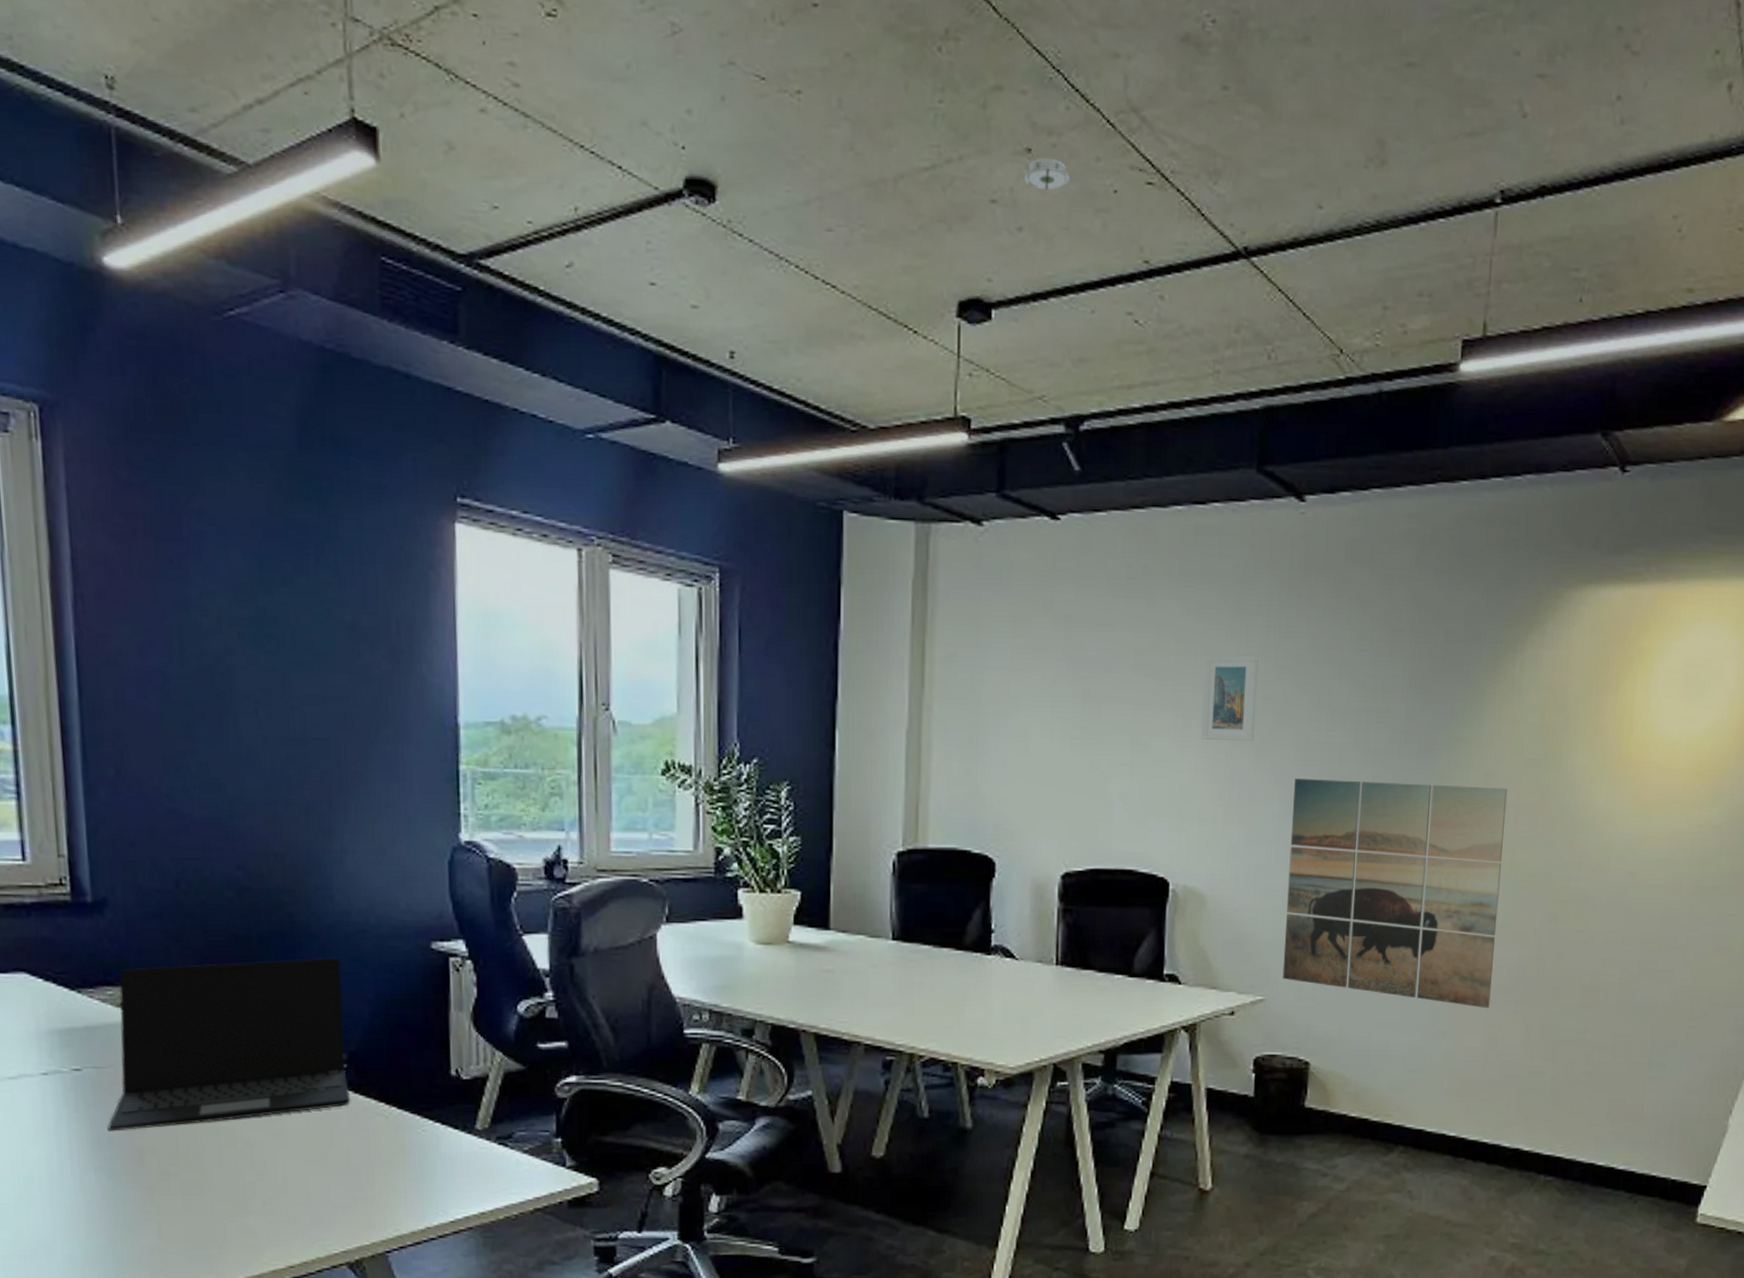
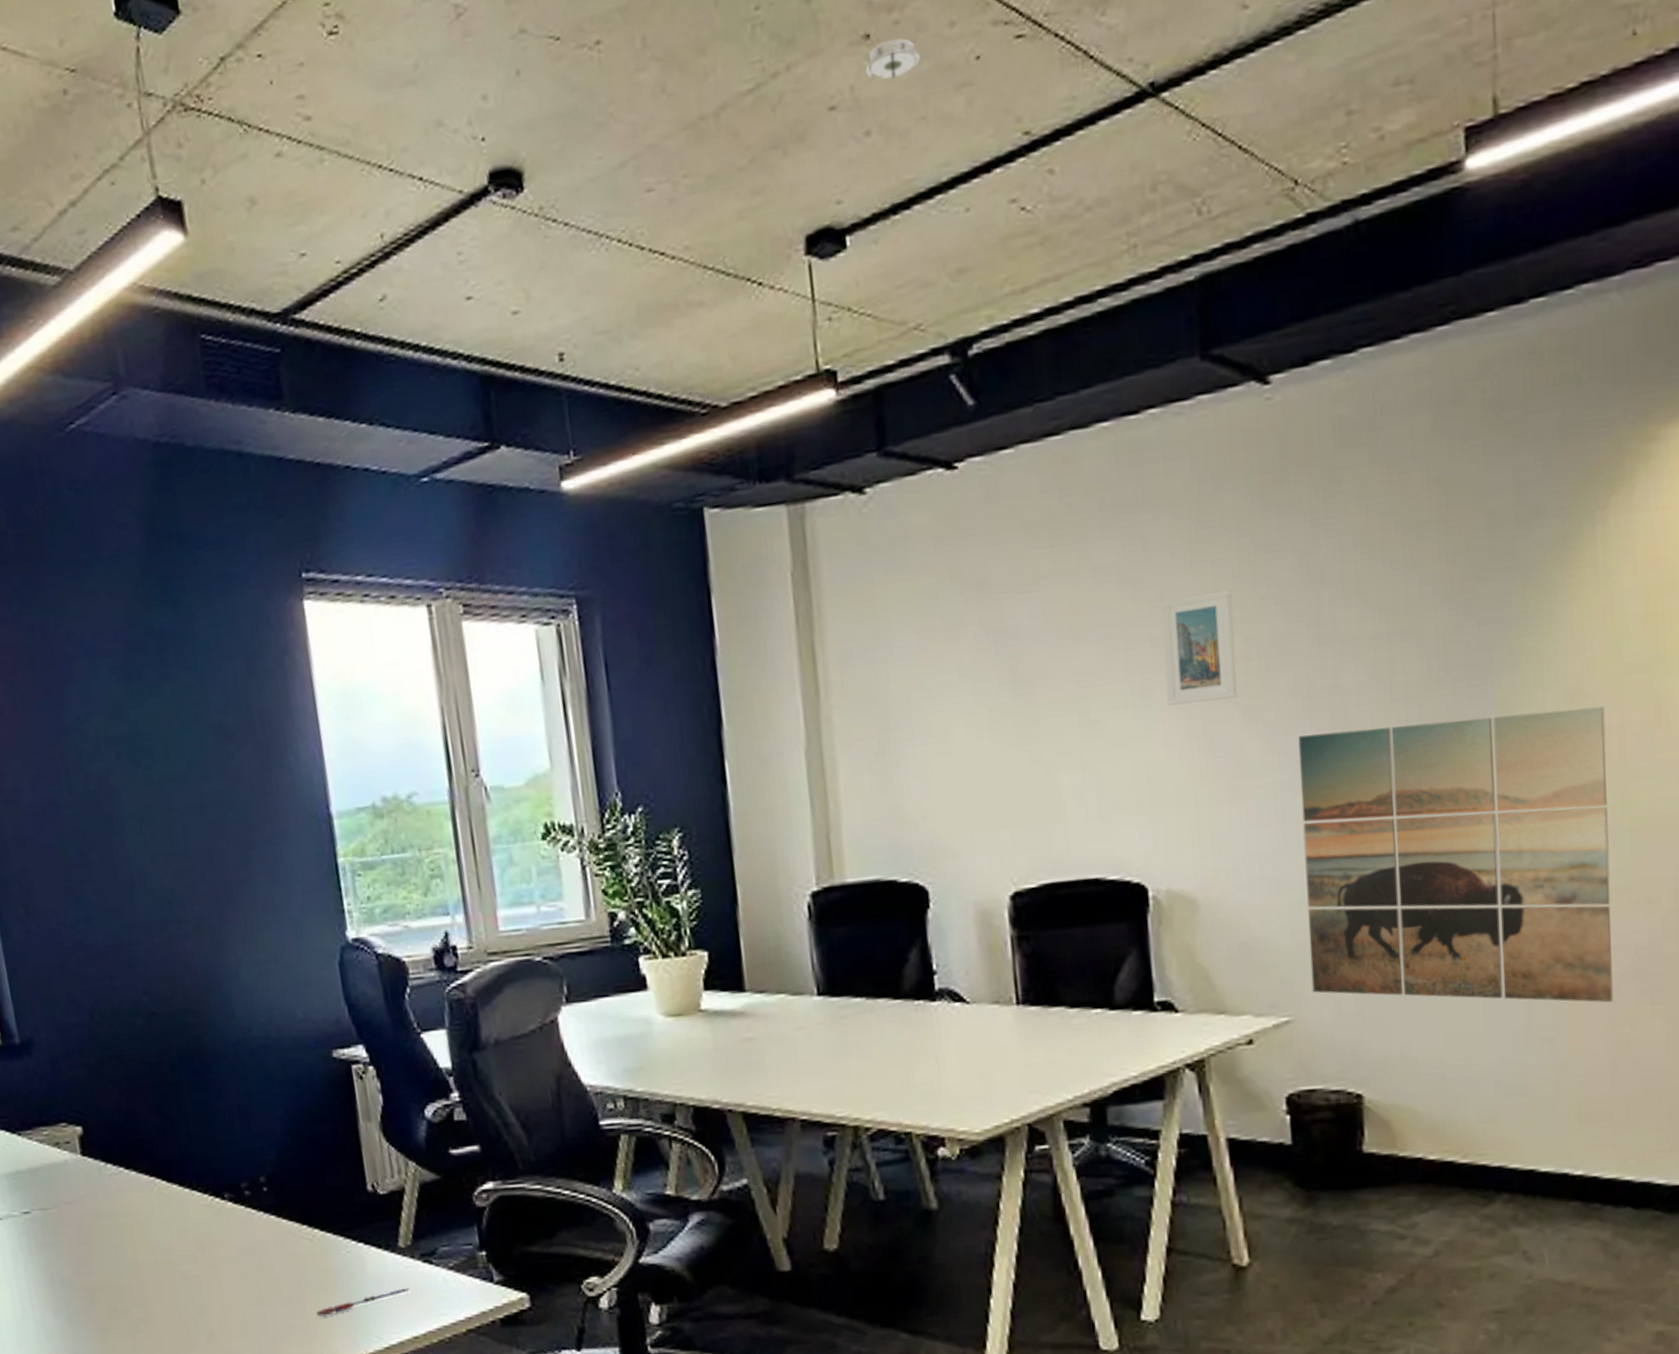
laptop: present [107,957,351,1131] -> none [51,1076,275,1272]
pen: none [384,1167,481,1189] -> present [316,1288,409,1316]

